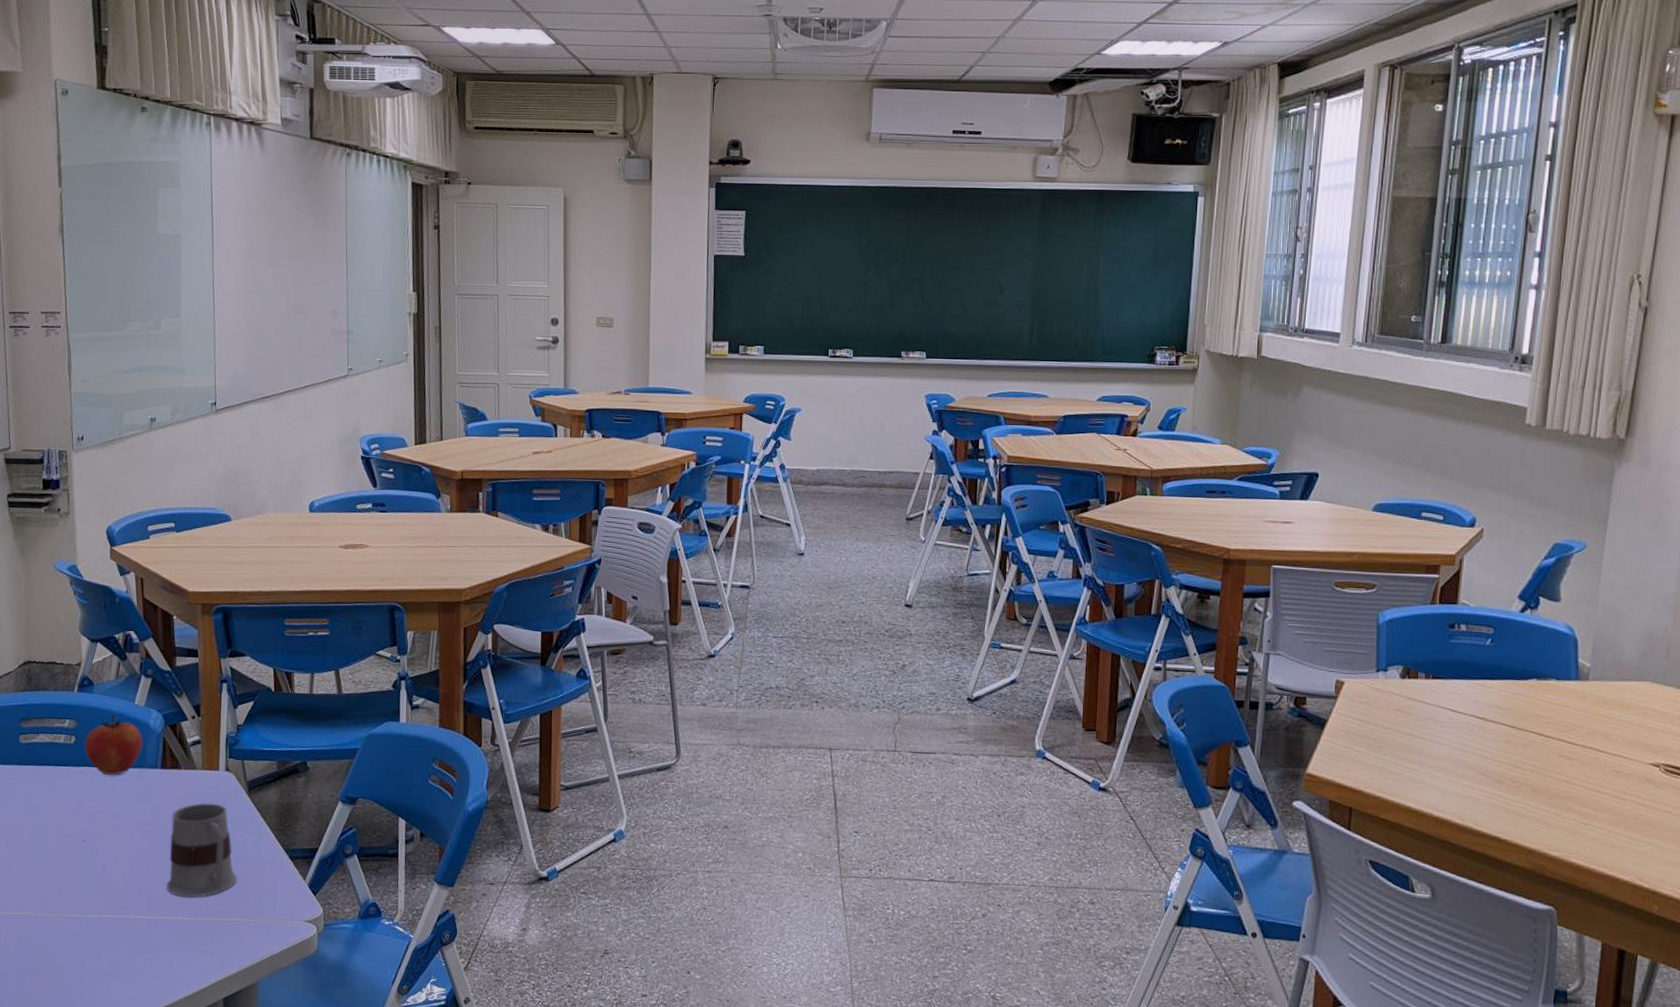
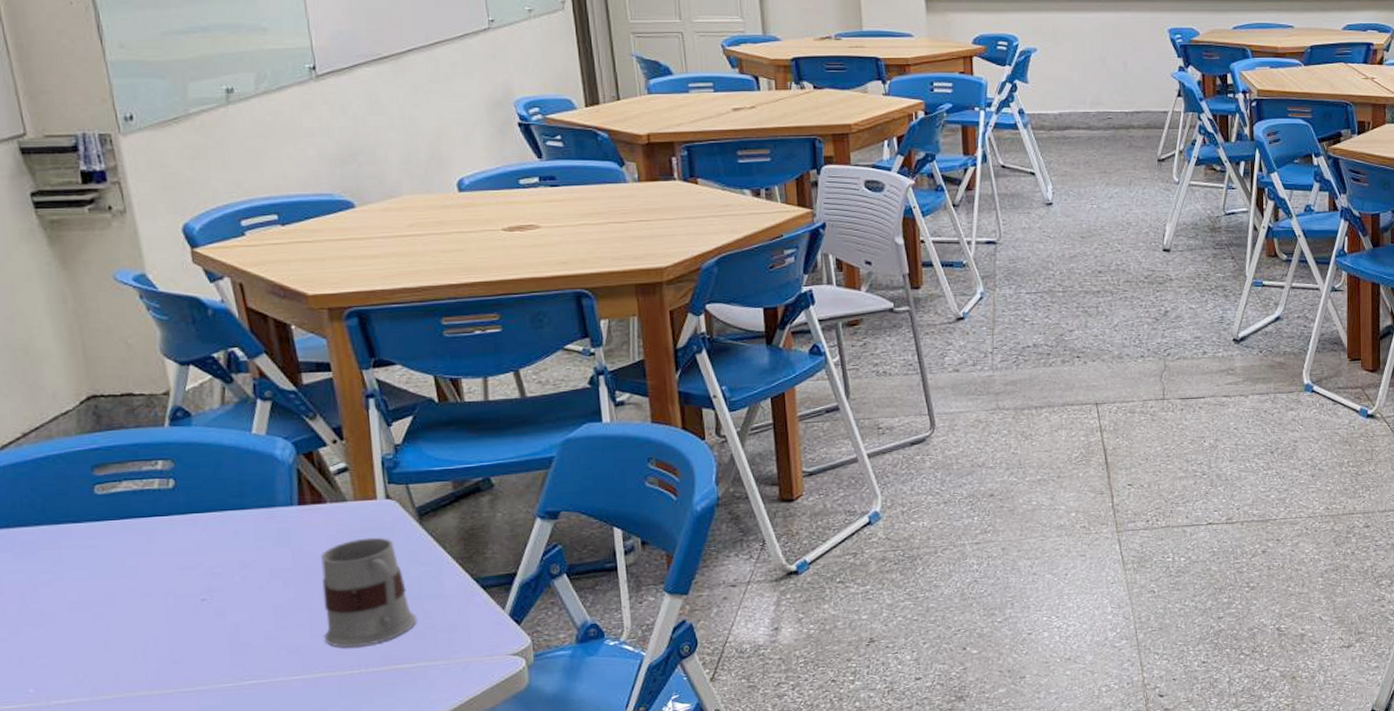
apple: present [85,714,143,776] -> none [188,448,270,520]

